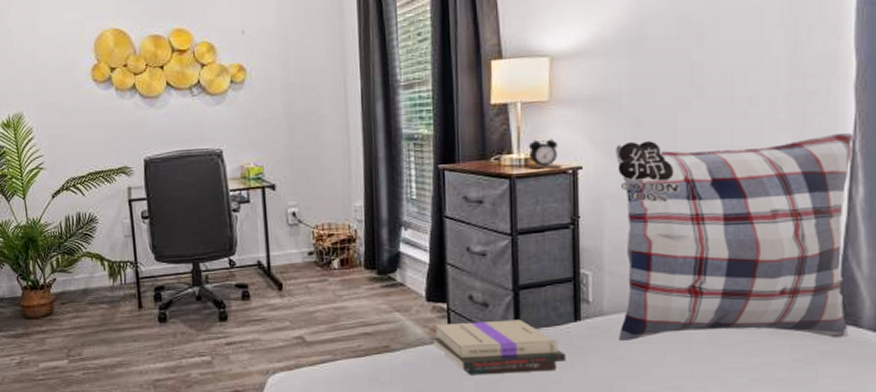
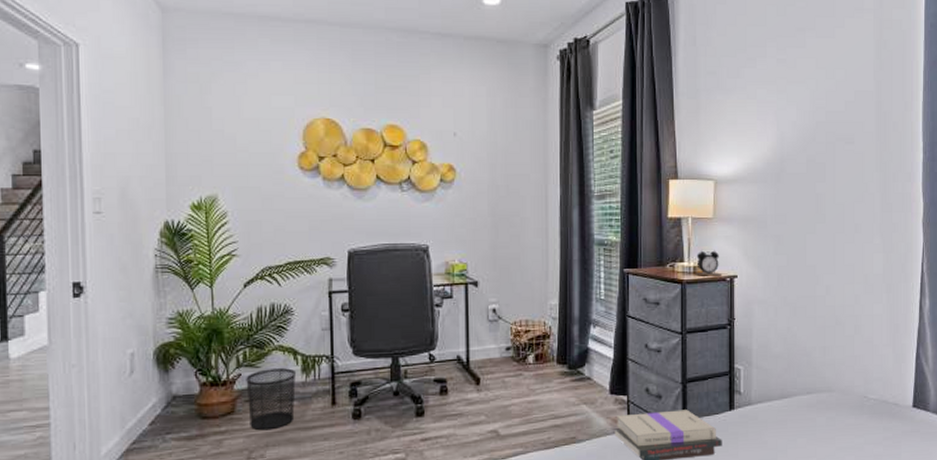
waste bin: none [60,273,105,331] -> present [246,368,297,431]
cushion: present [616,133,854,340] -> none [762,256,923,426]

